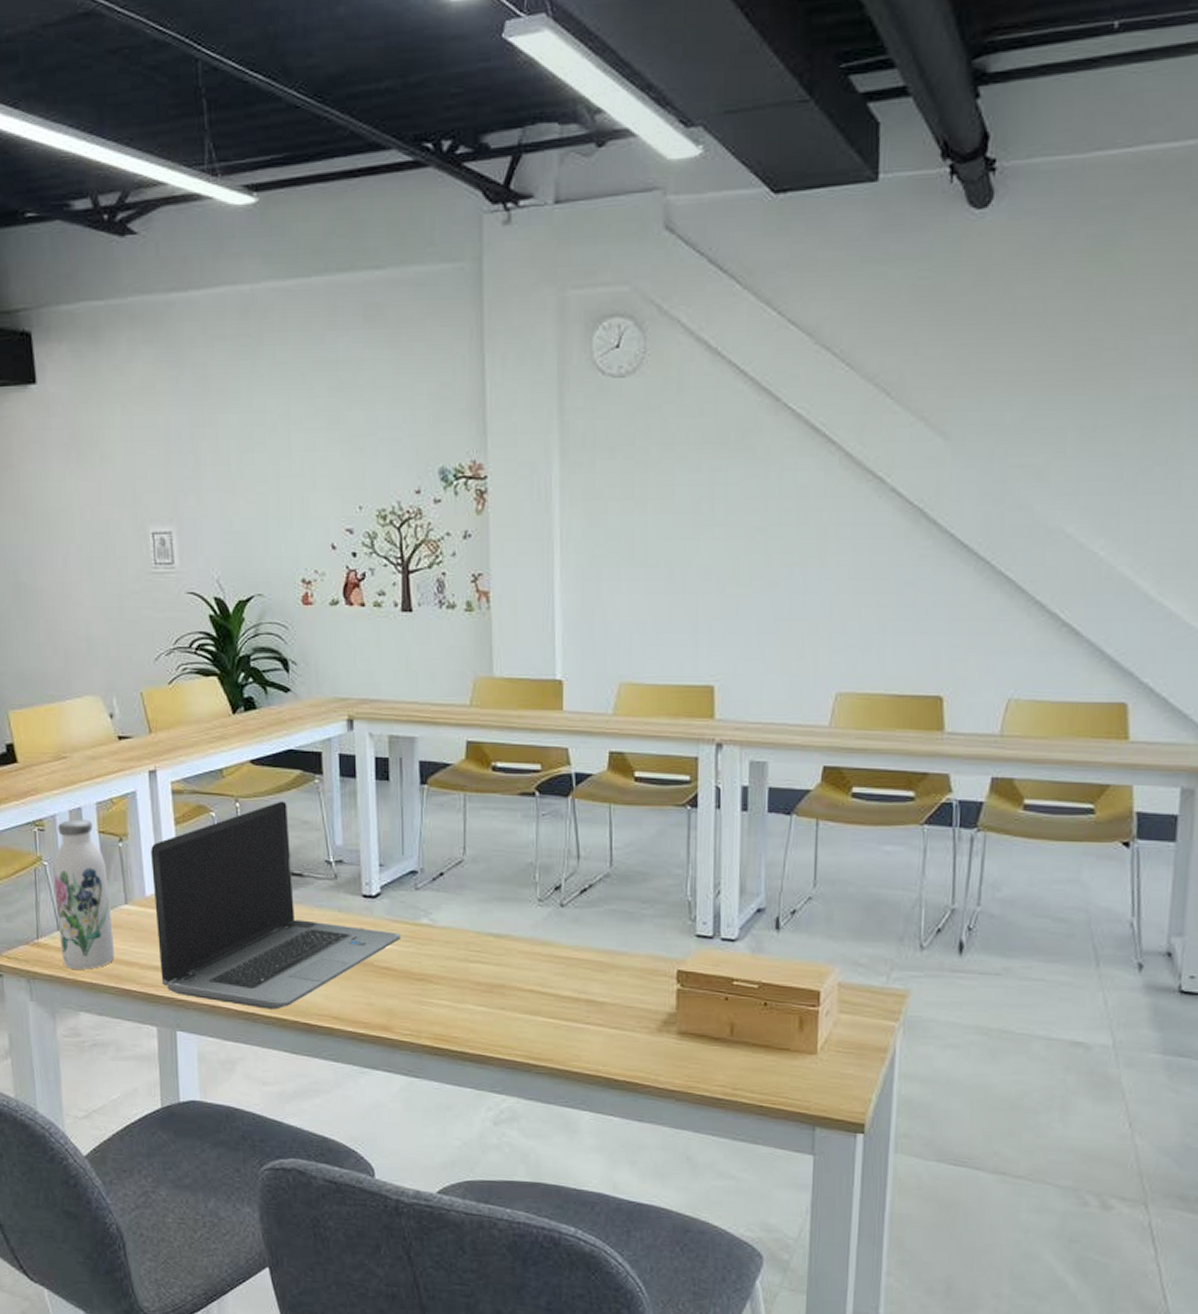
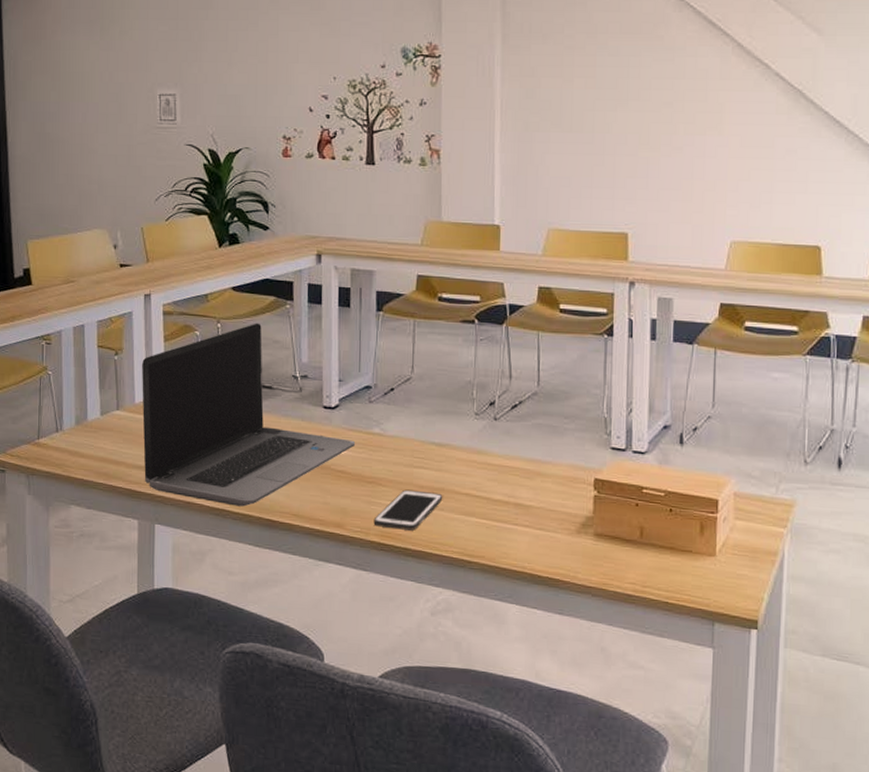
water bottle: present [53,819,114,970] -> none [56,334,105,467]
cell phone: none [425,987,504,1033] -> present [373,489,443,531]

